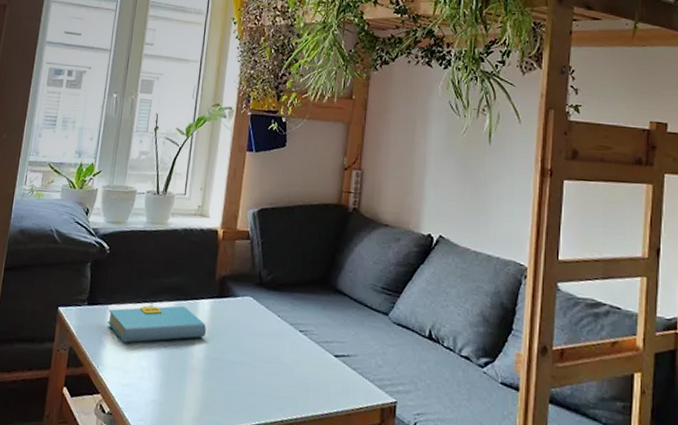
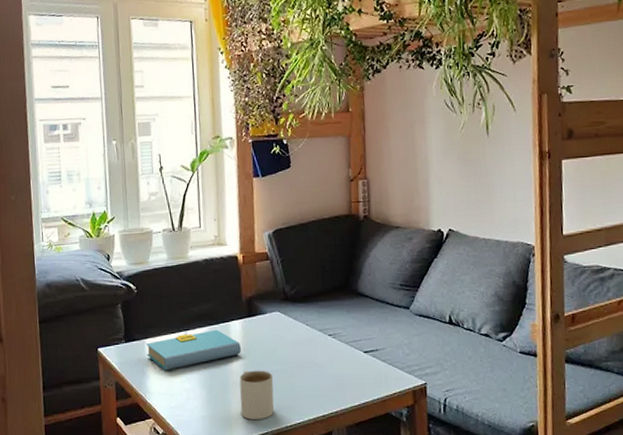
mug: none [194,356,235,414] -> present [239,370,275,420]

